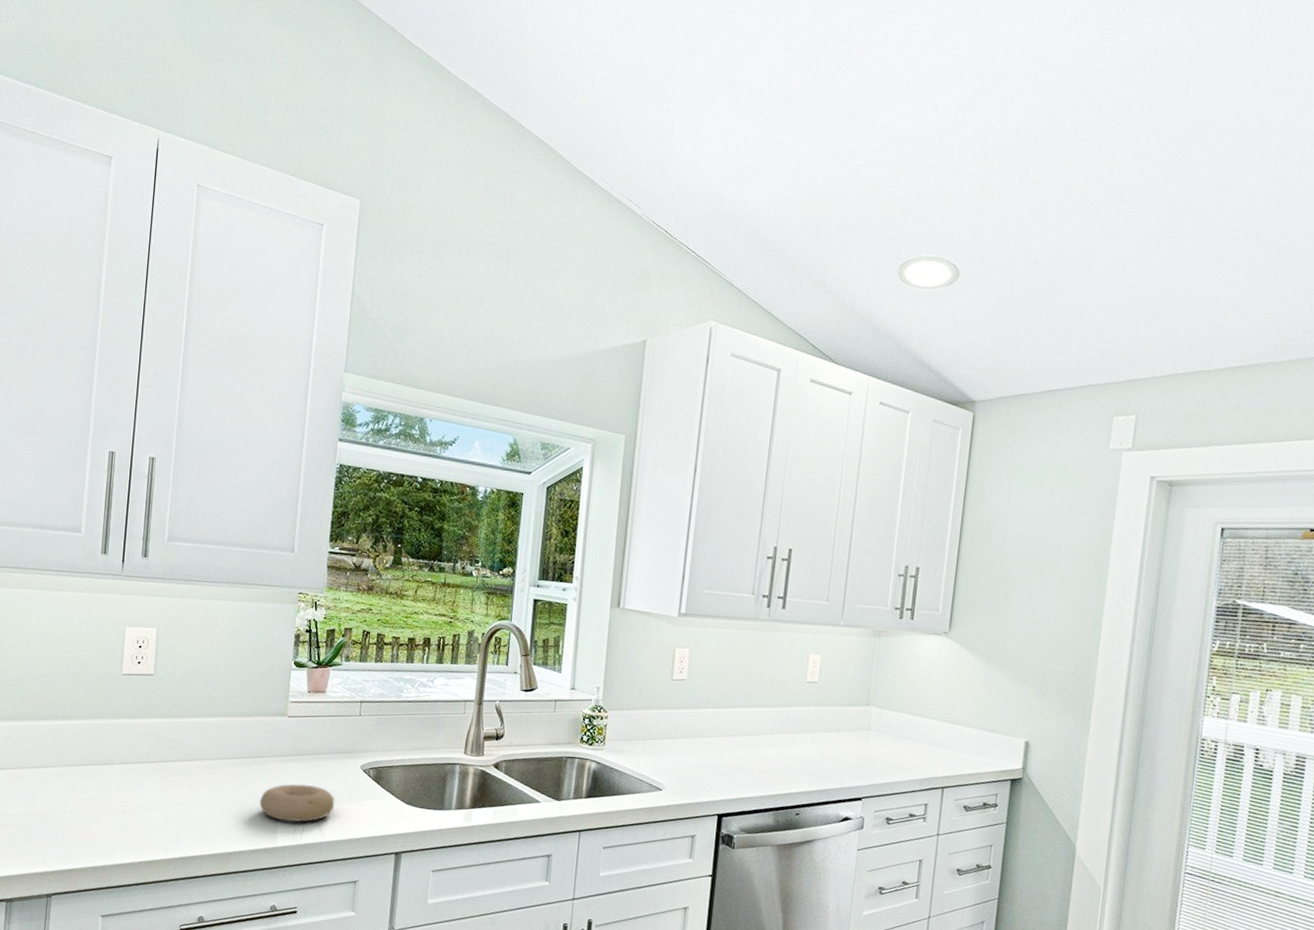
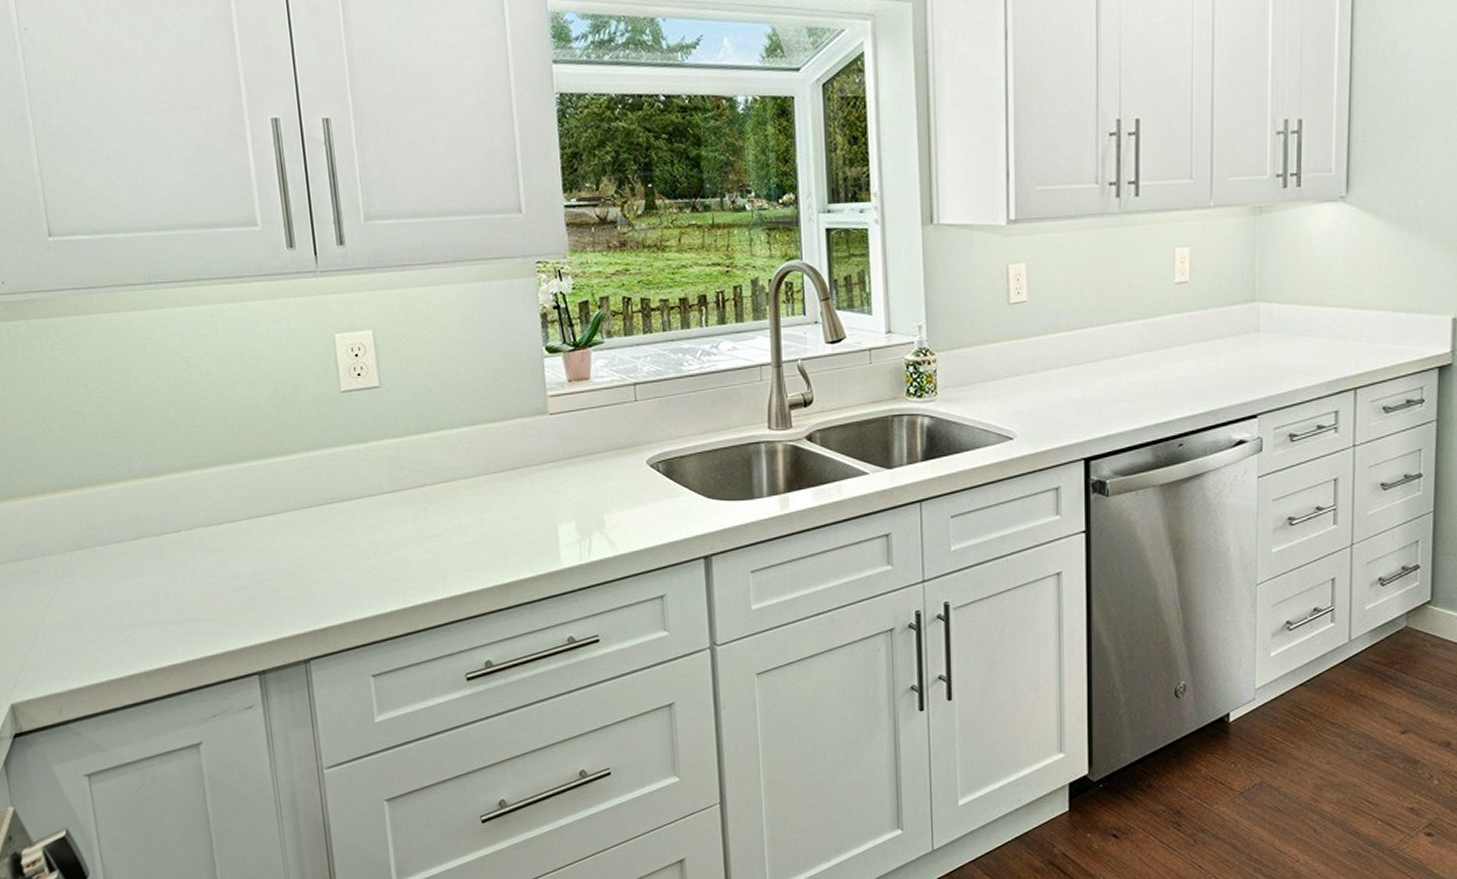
bowl: present [259,784,335,823] -> none [533,492,623,538]

